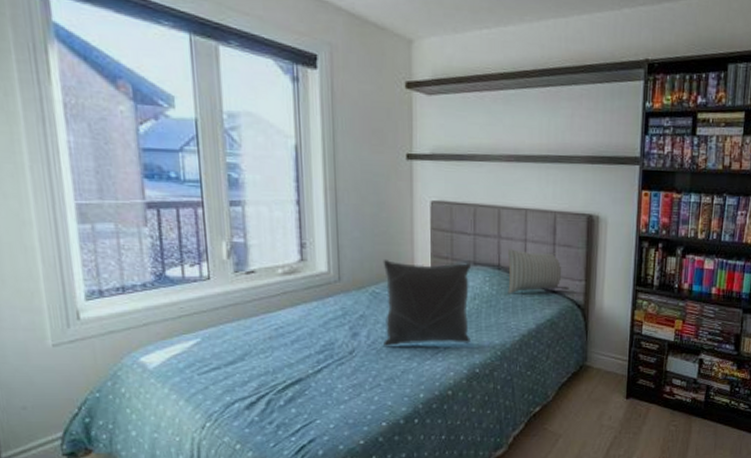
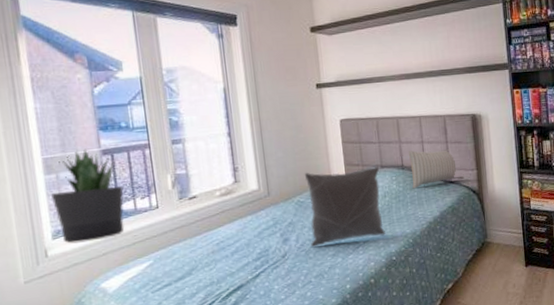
planter: none [85,198,171,308] -> present [51,148,125,244]

